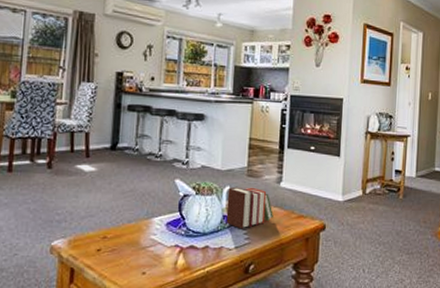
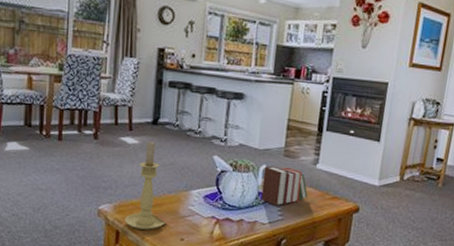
candle holder: none [80,168,125,265] -> present [124,141,166,230]

